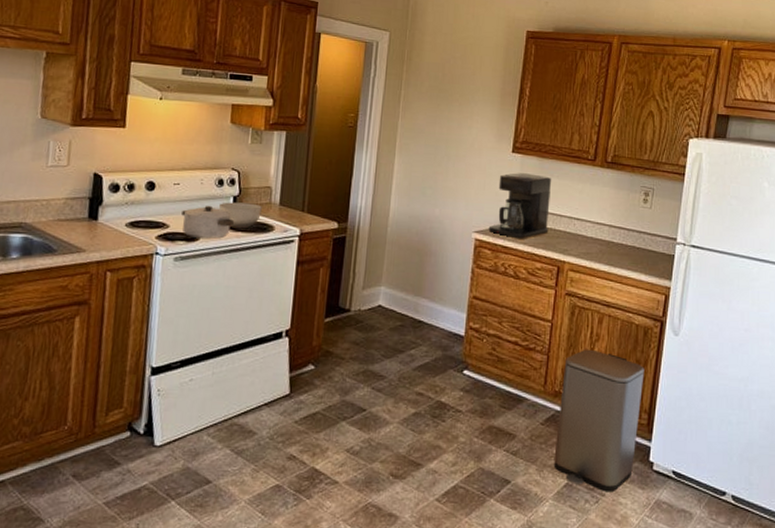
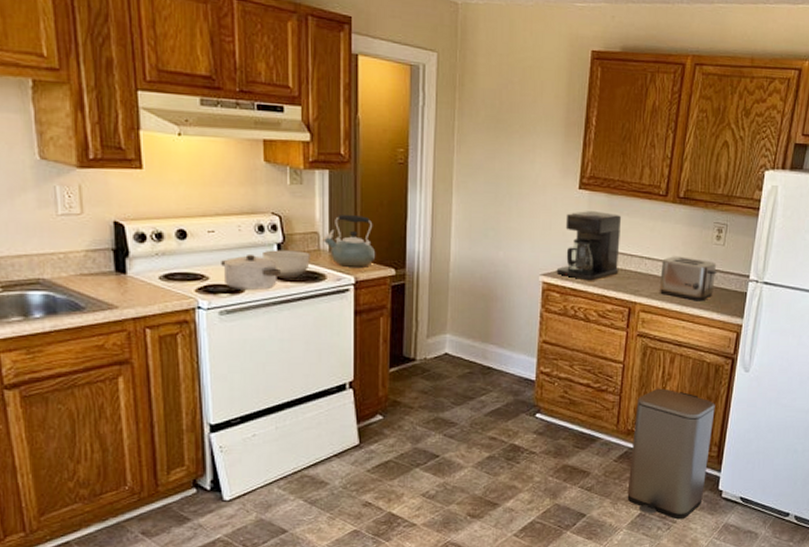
kettle: none [274,171,321,220] -> present [322,215,375,267]
toaster: none [588,217,644,262] -> present [660,256,717,302]

